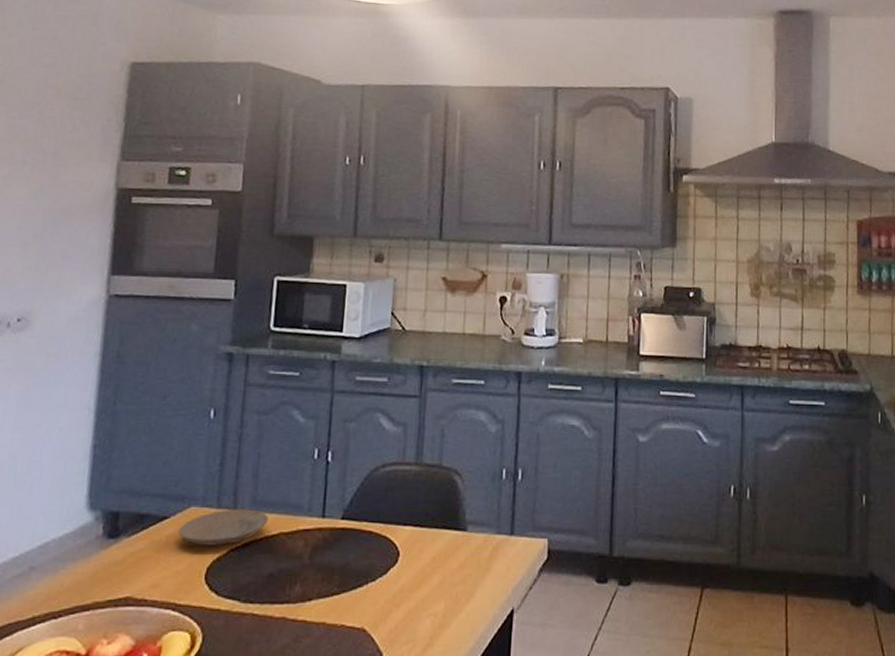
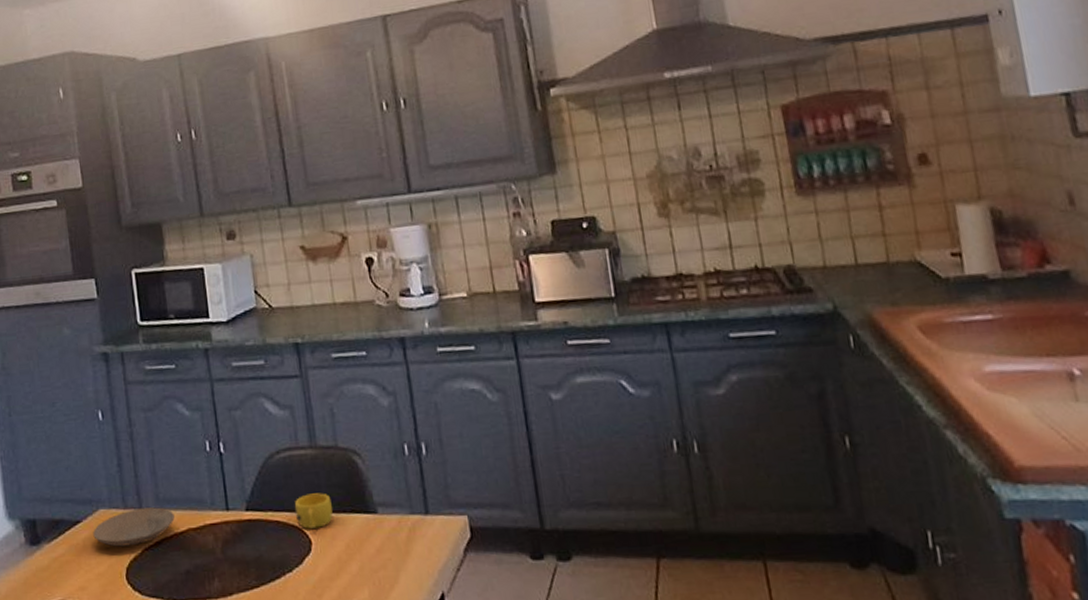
cup: none [388,507,427,541] -> present [294,493,333,529]

